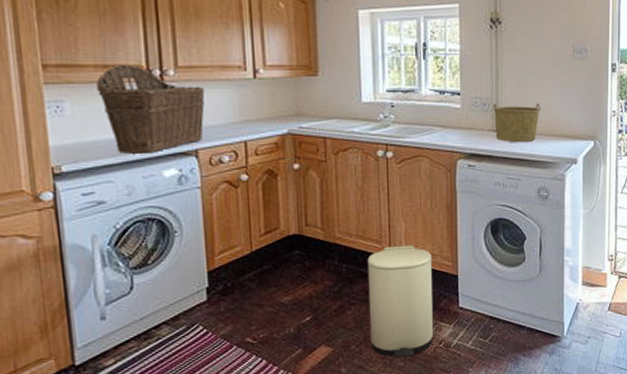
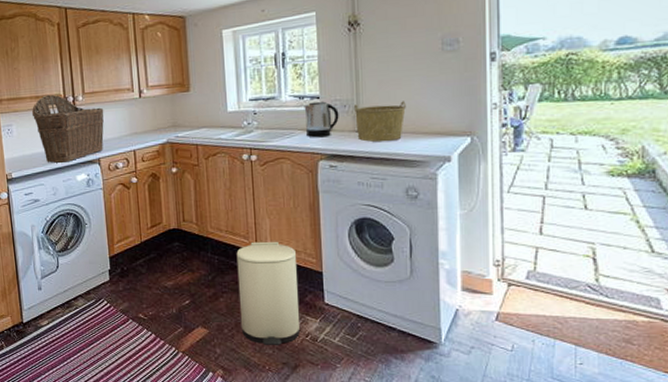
kettle: none [444,96,479,136] -> present [304,100,339,138]

